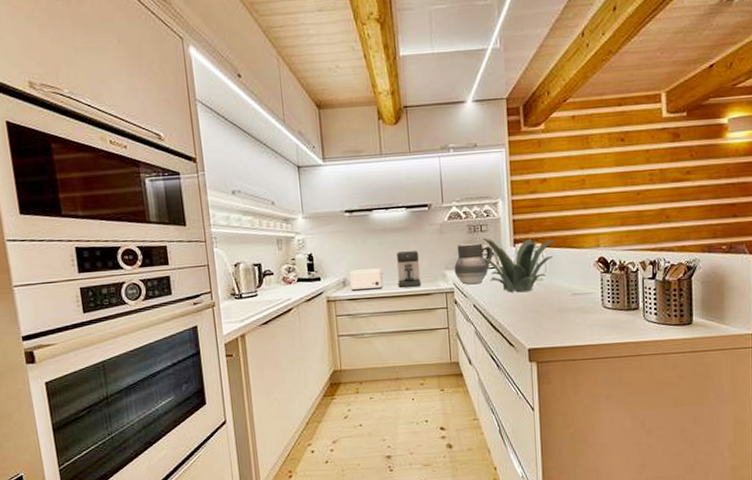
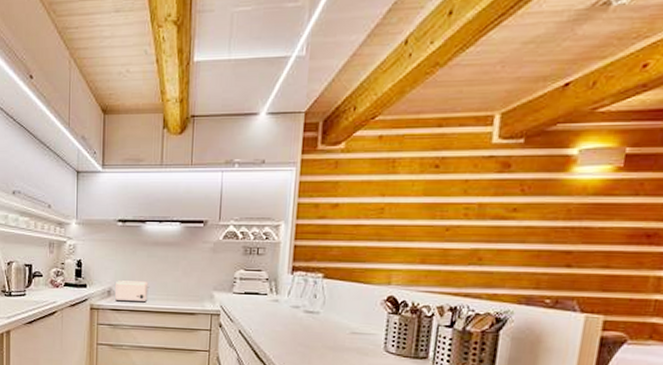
coffee maker: present [397,251,422,288] -> none [162,267,187,304]
ceramic jug: present [454,242,494,285] -> none [223,265,268,310]
plant: present [482,238,556,292] -> none [255,261,340,324]

